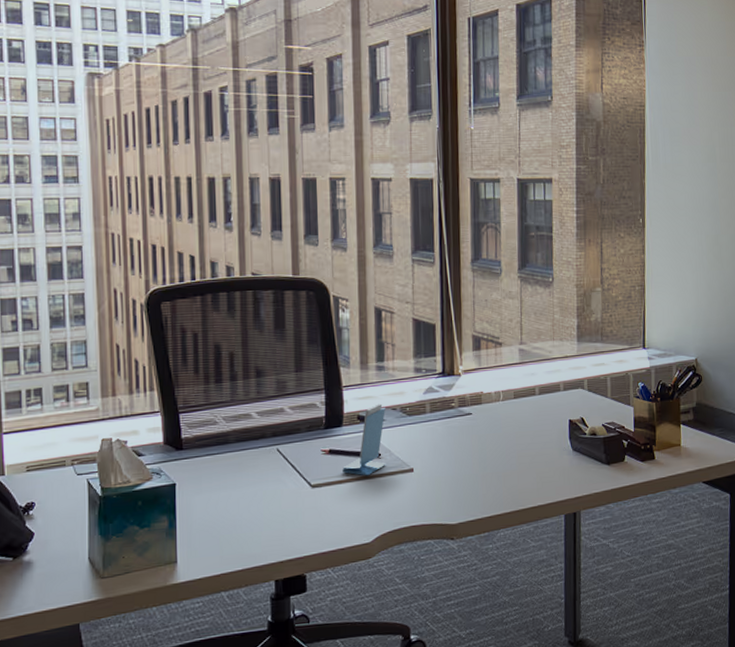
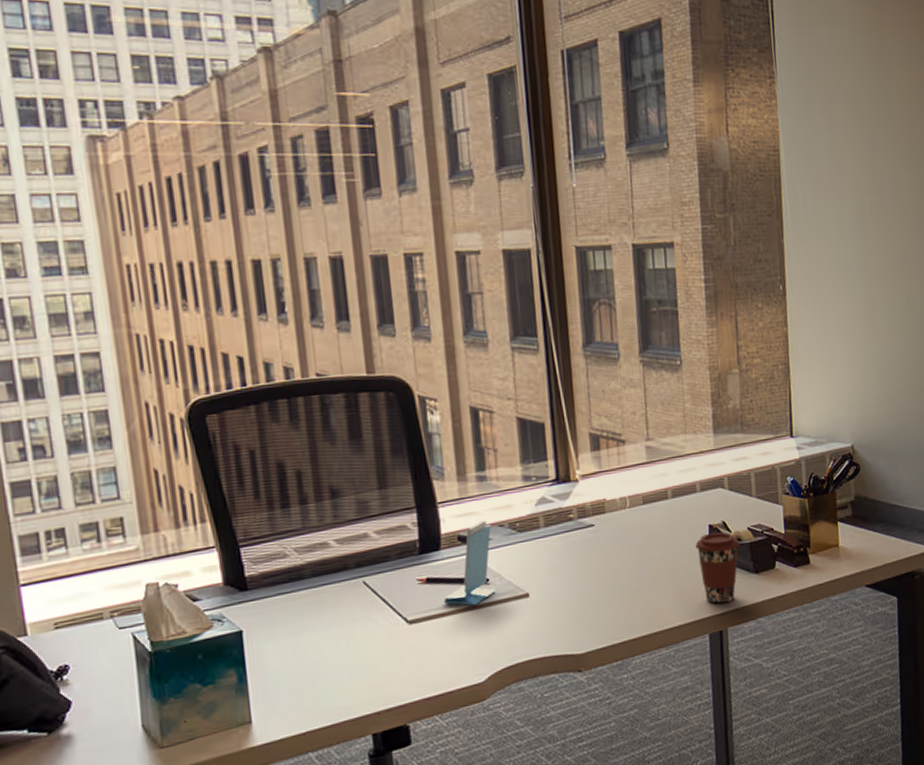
coffee cup: none [556,426,595,489] -> present [695,532,740,604]

